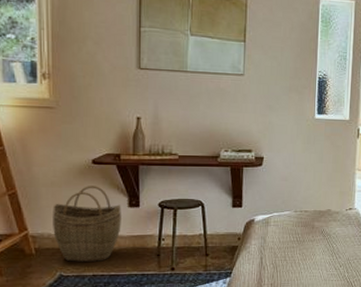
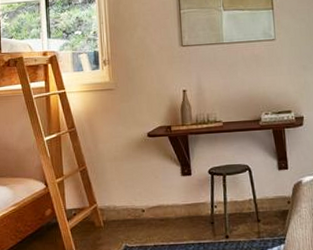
woven basket: present [53,186,121,262] -> none [116,157,177,233]

